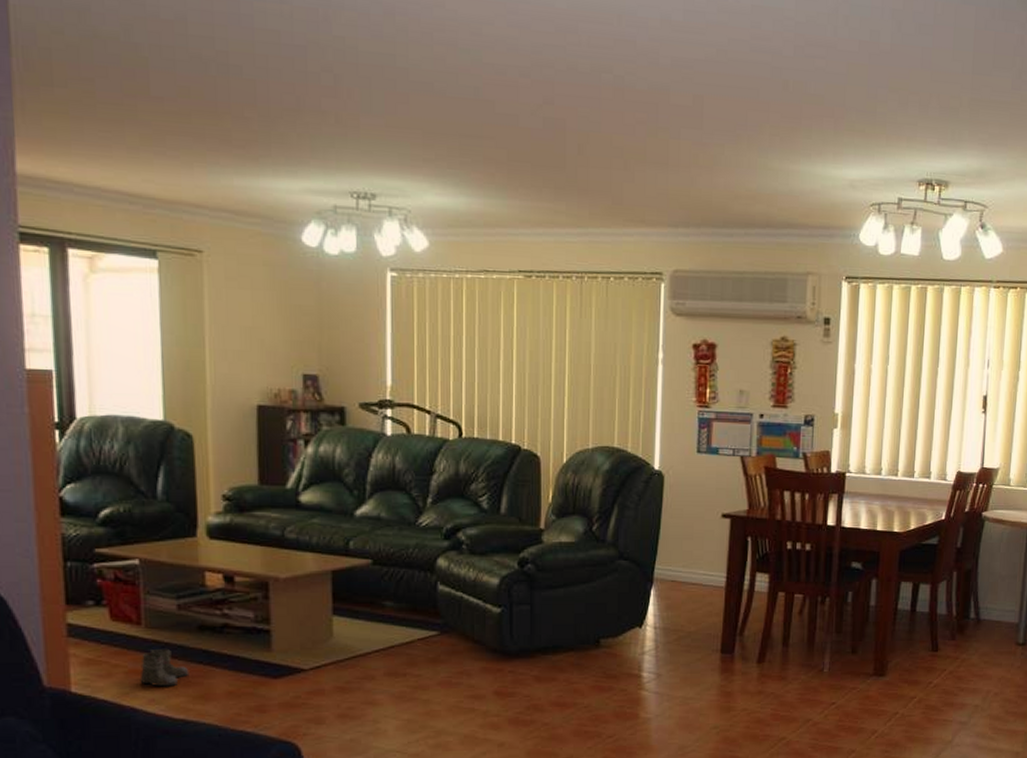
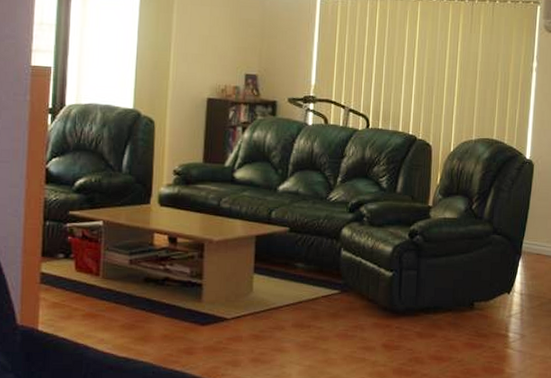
boots: present [139,648,190,687] -> none [93,296,134,329]

